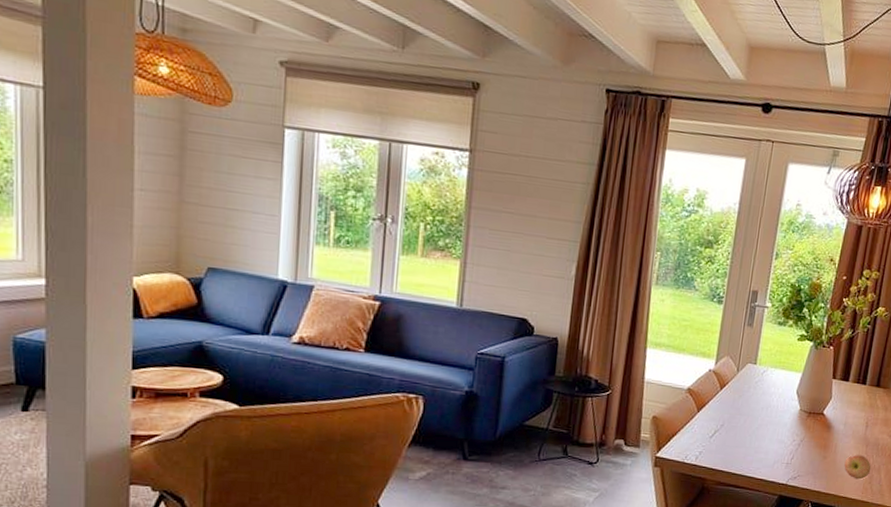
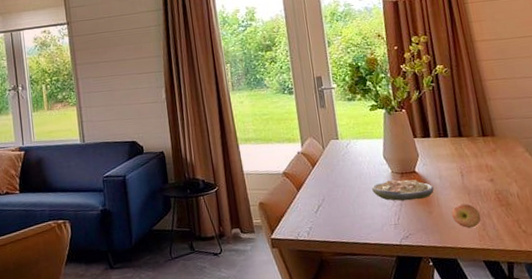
soup: none [775,417,836,443] -> present [372,179,434,201]

